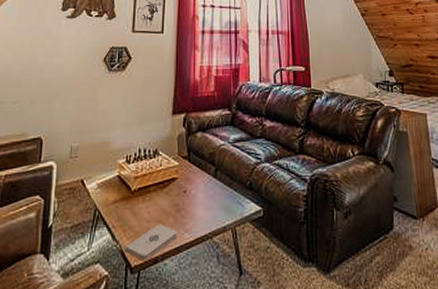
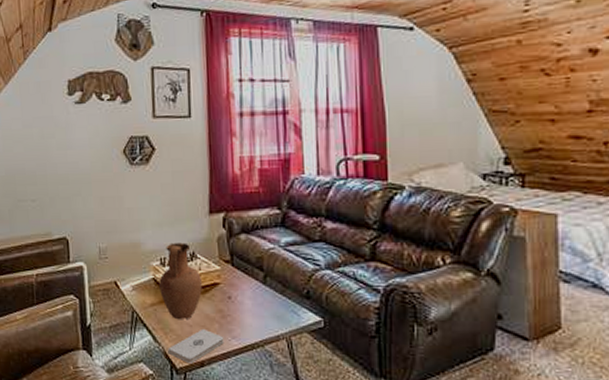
vase: none [123,141,162,216] -> present [159,243,202,320]

